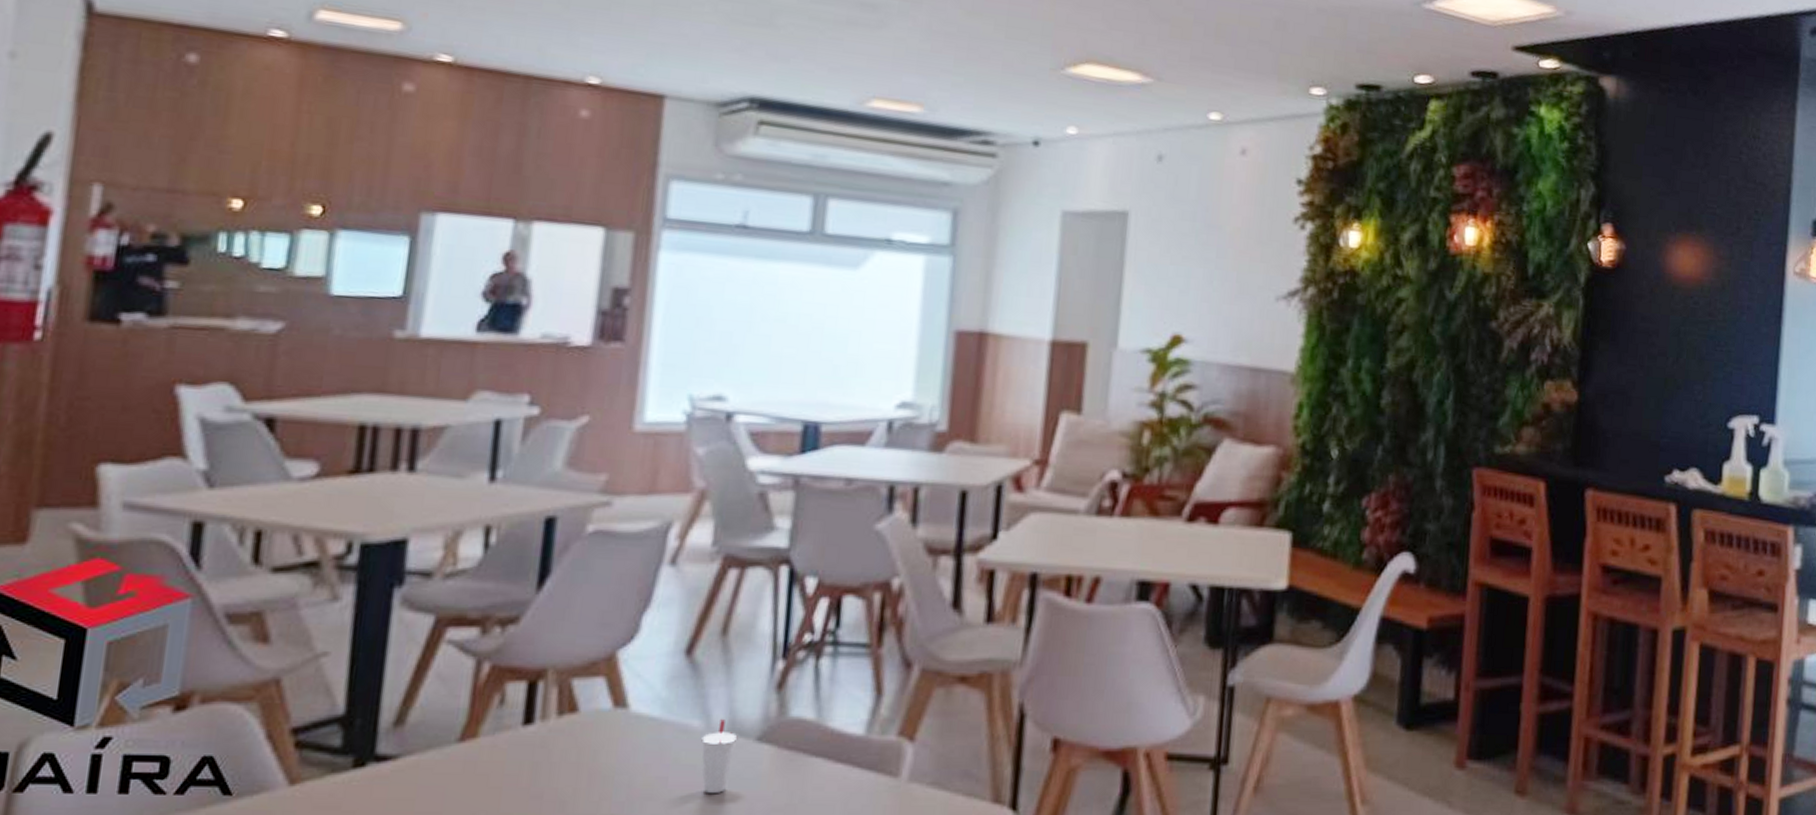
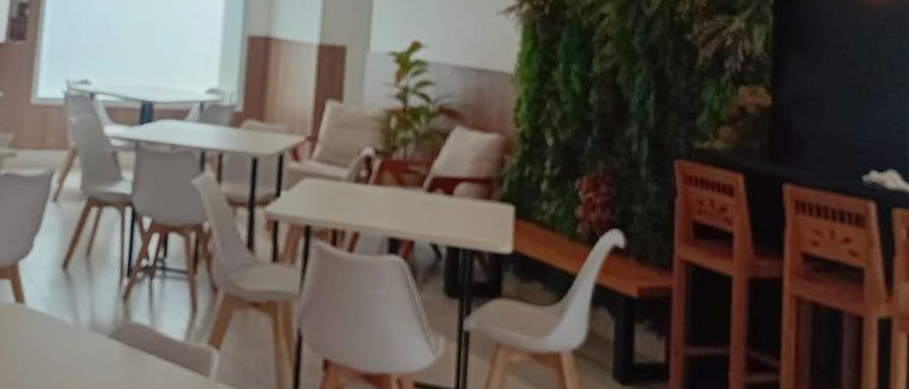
cup: present [701,719,737,793] -> none [72,319,96,374]

